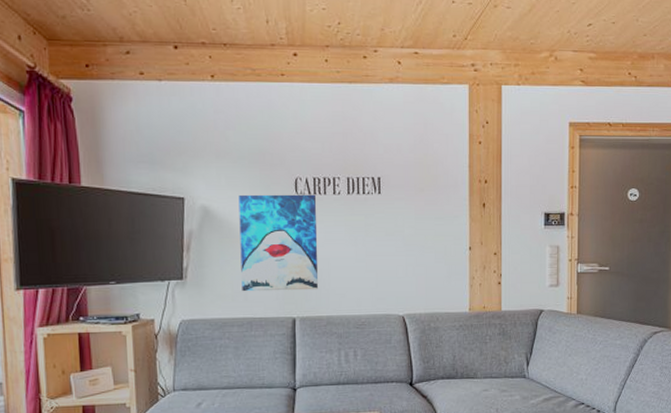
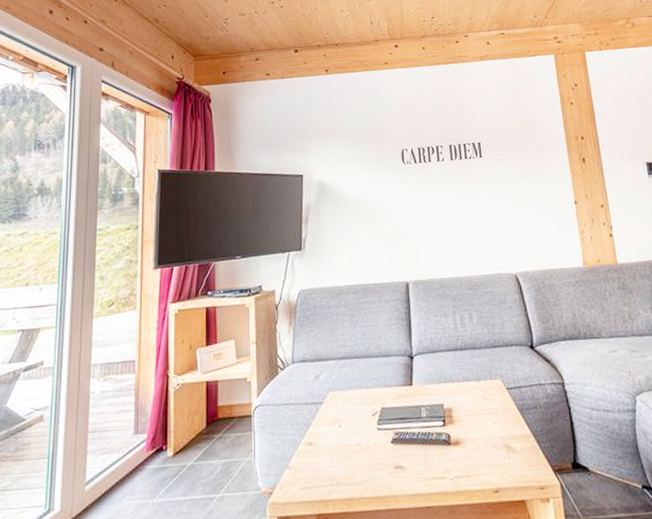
wall art: present [238,194,318,292] -> none [351,162,429,259]

